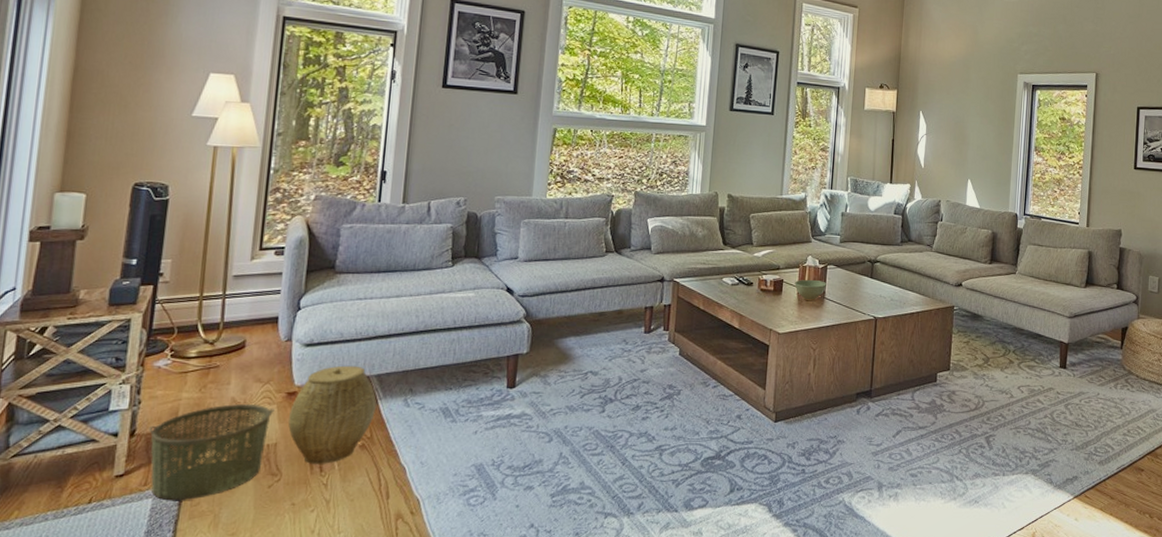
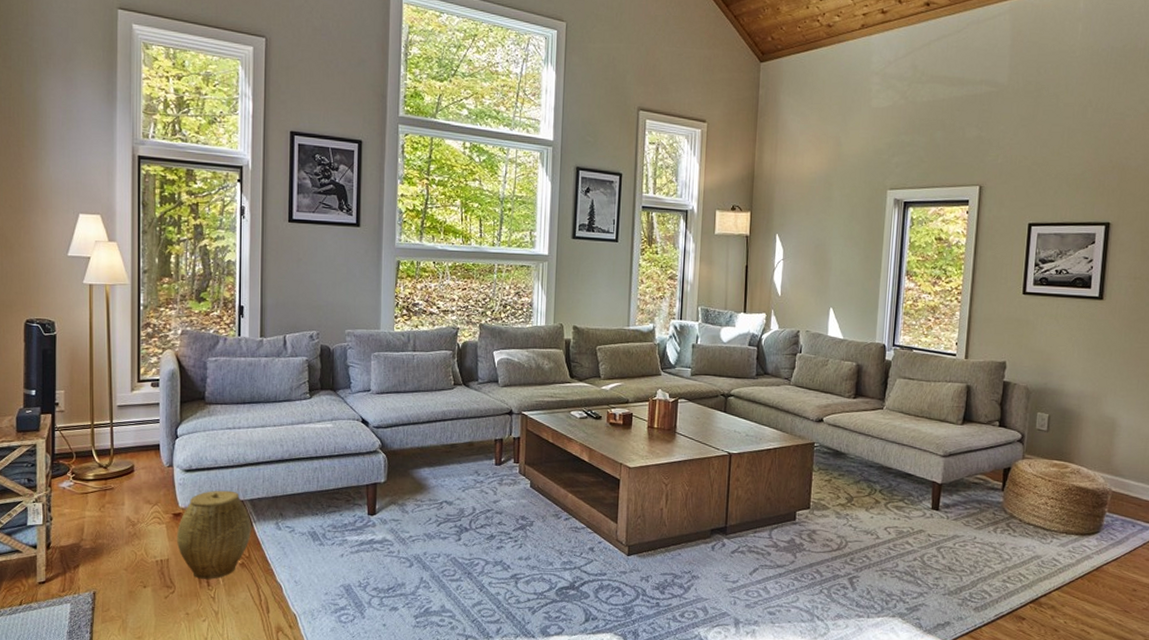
basket: present [148,404,275,501] -> none [60,523,164,607]
bowl: present [795,279,828,302] -> none [644,413,679,436]

